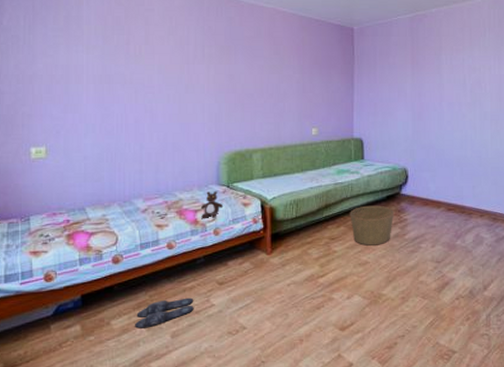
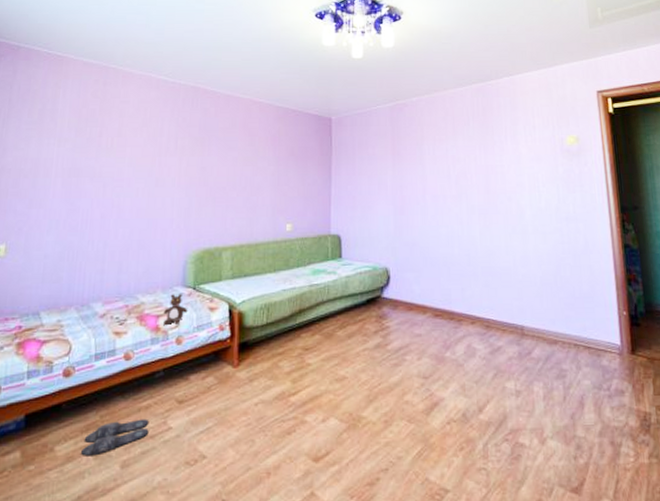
basket: present [350,205,395,246] -> none [326,310,376,358]

